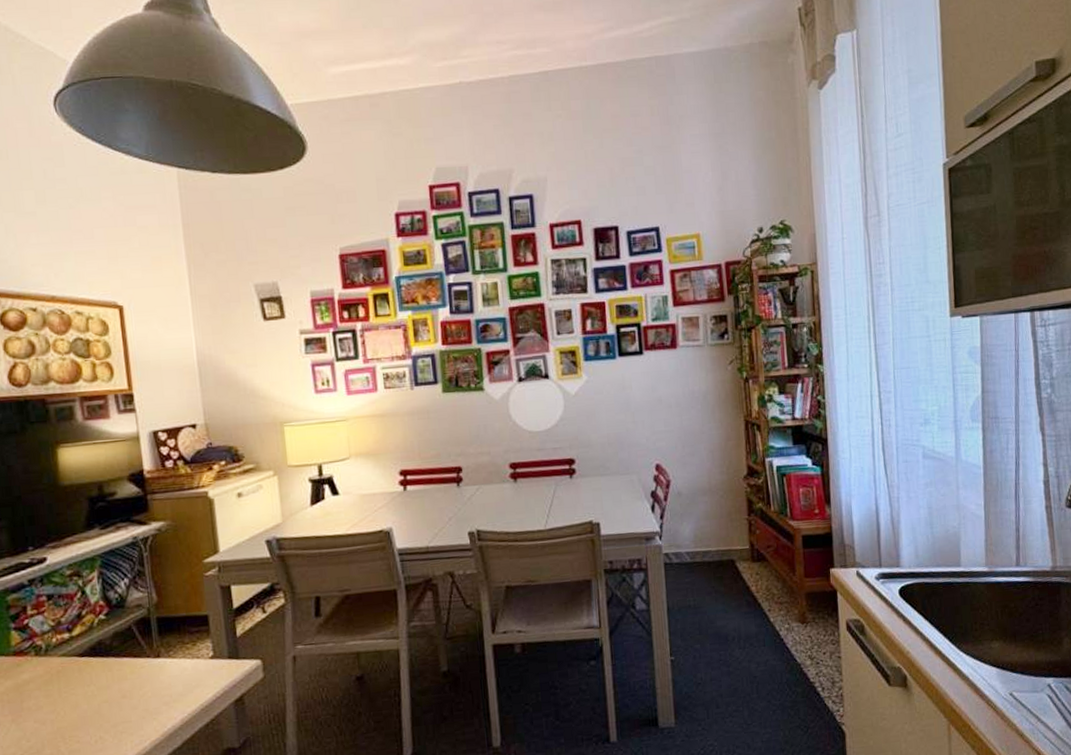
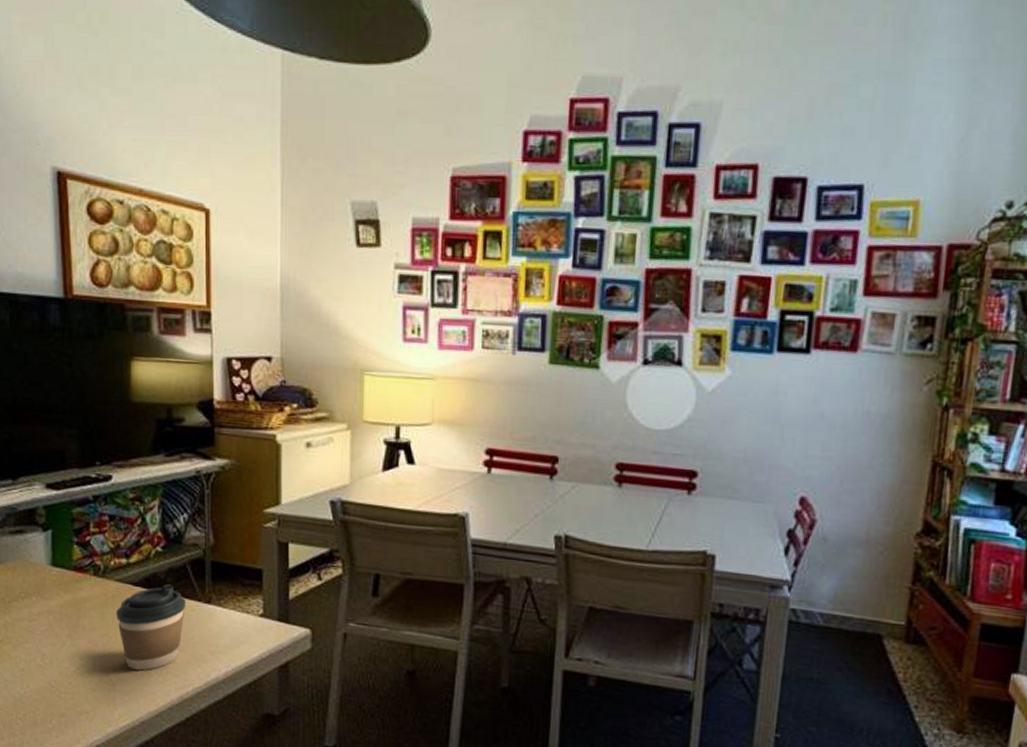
coffee cup: none [62,647,136,739] -> present [115,583,187,671]

